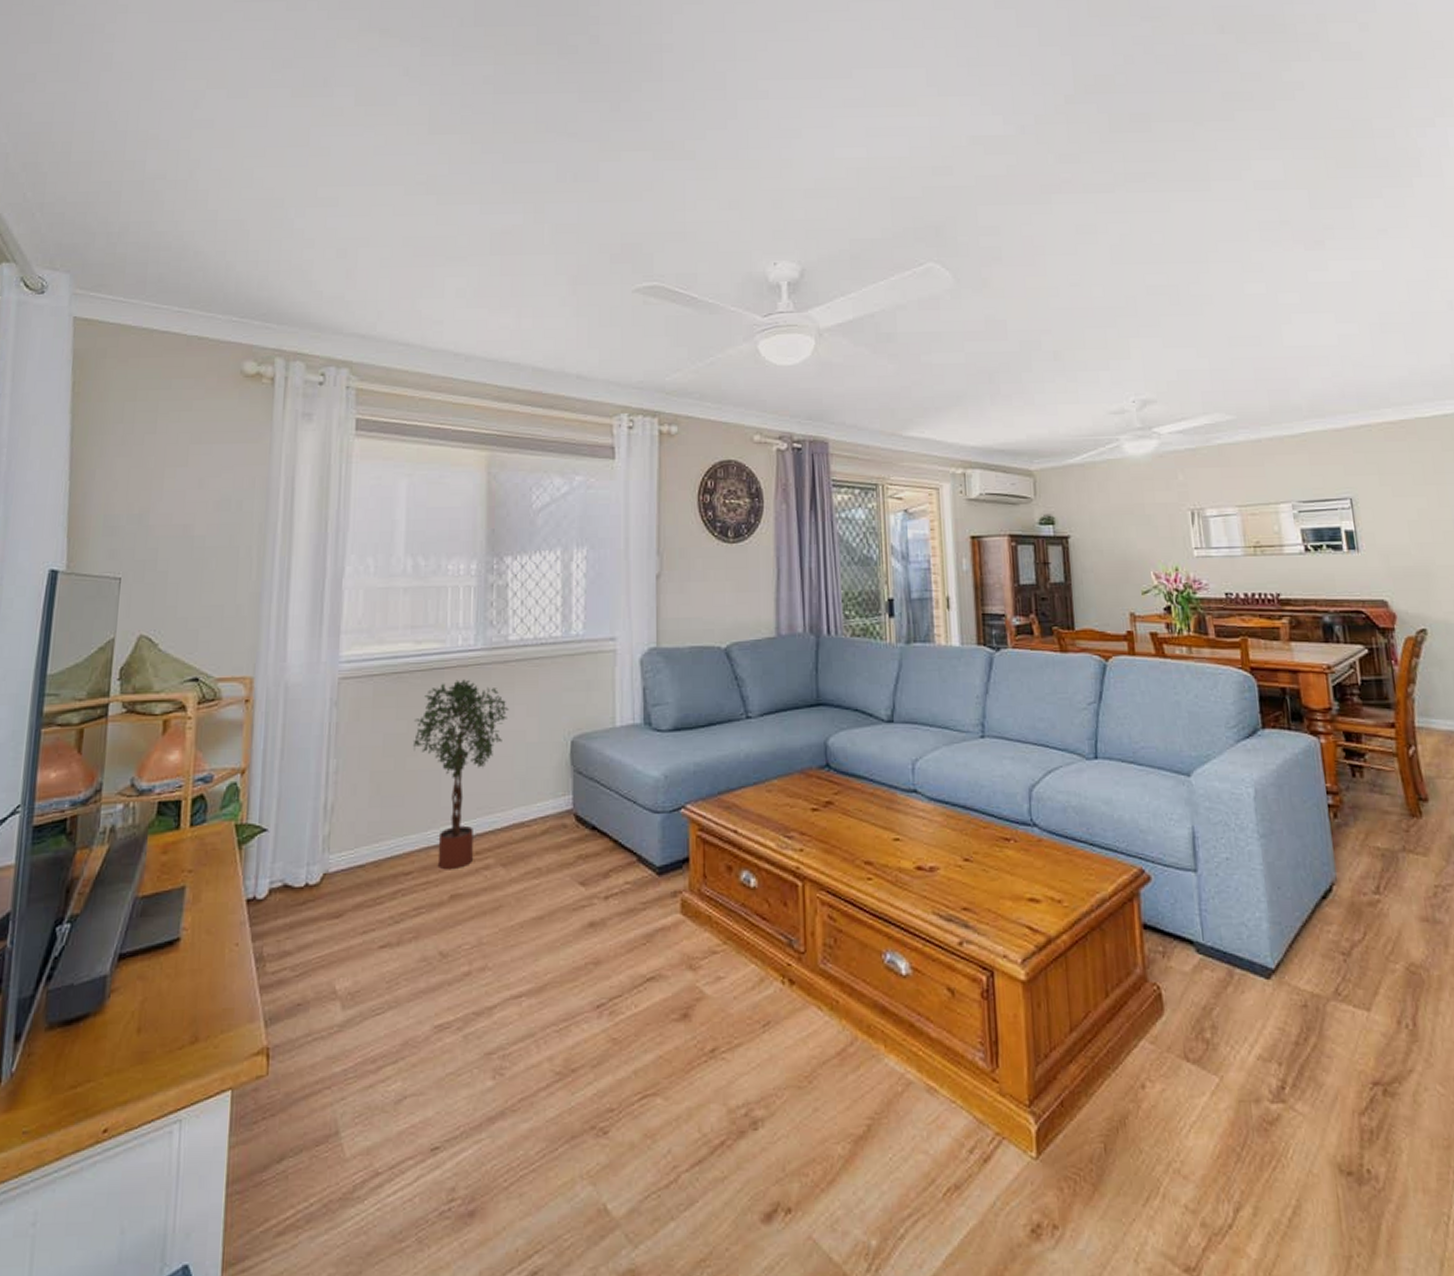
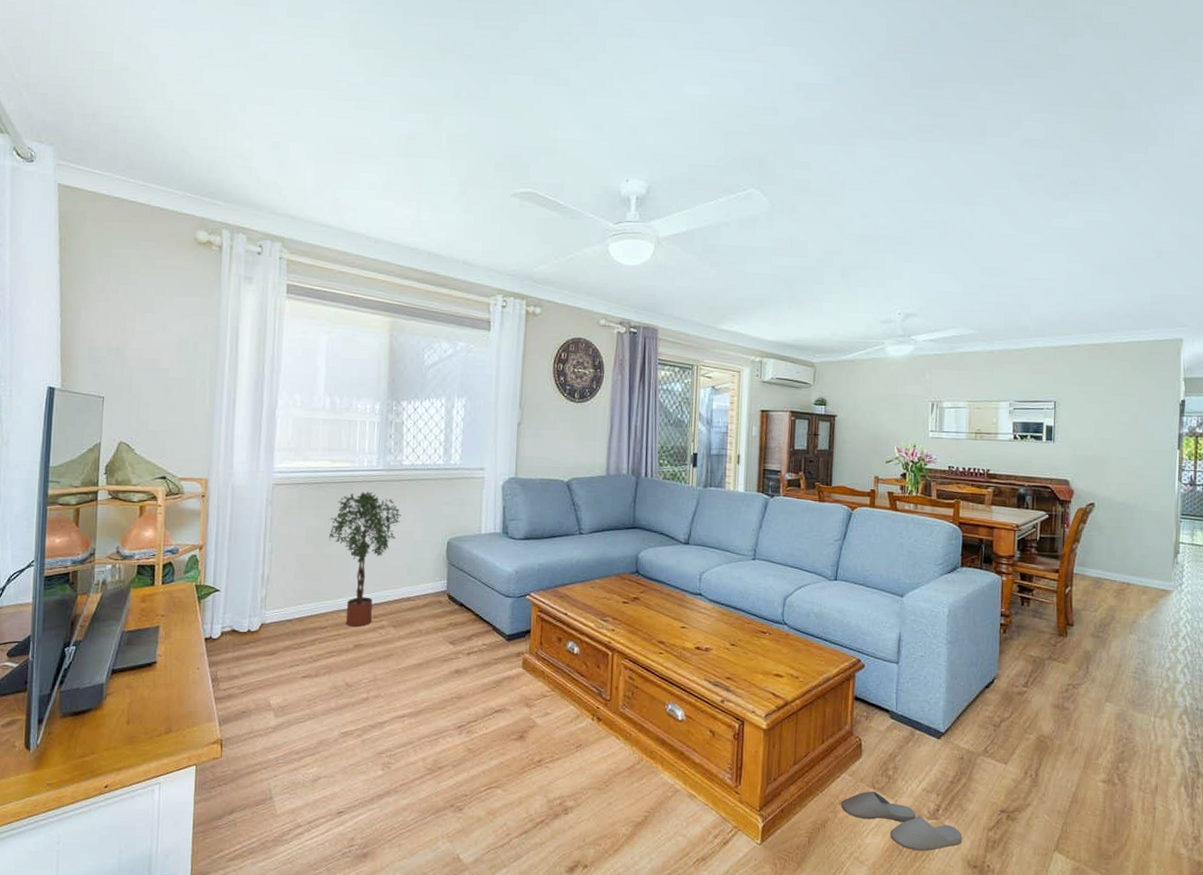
slippers: none [1143,1064,1325,1154] -> present [840,791,962,851]

